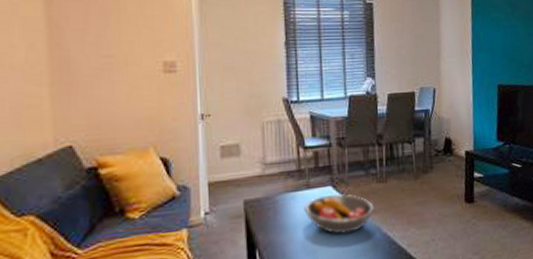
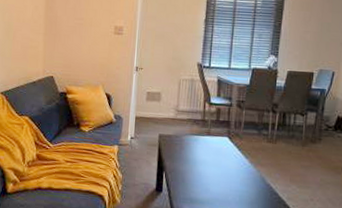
fruit bowl: present [304,194,375,234] -> none [203,143,262,177]

